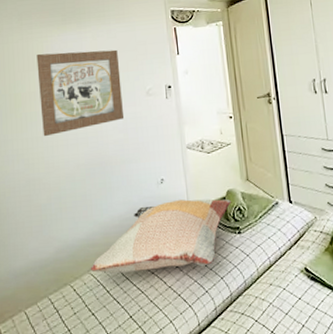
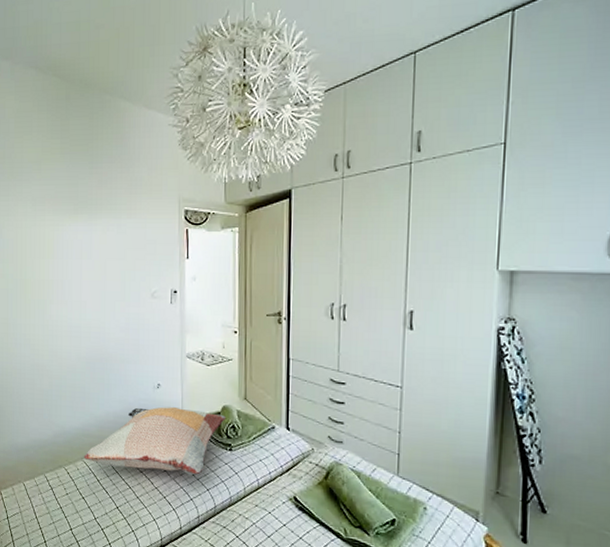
wall art: present [36,49,125,136] -> none [47,243,128,325]

